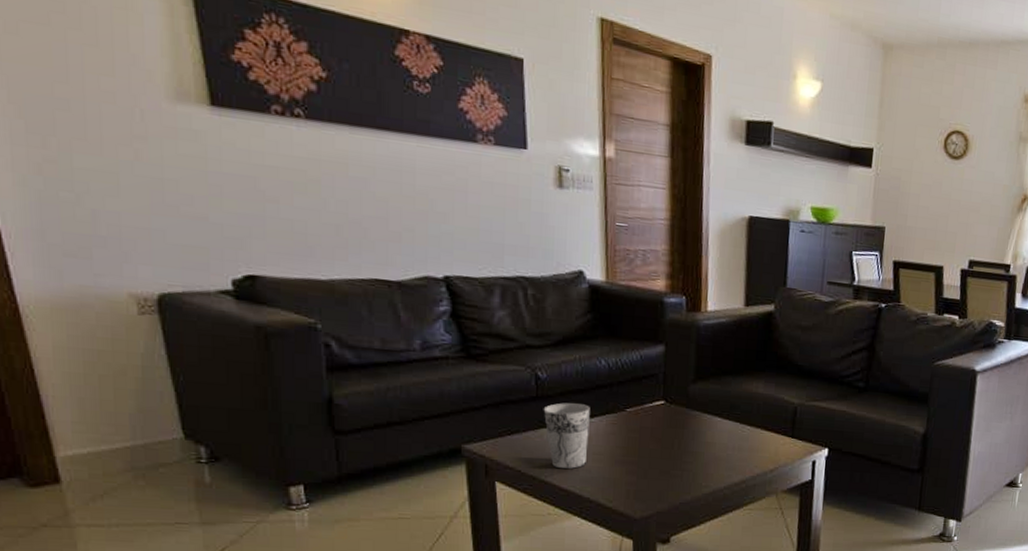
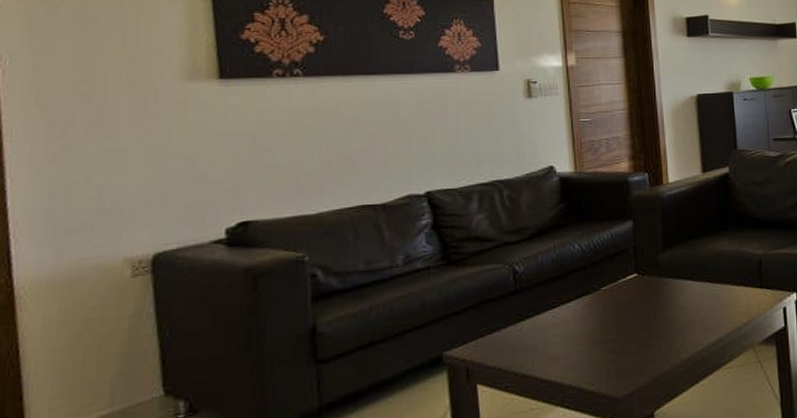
cup: present [543,402,590,469] -> none [521,290,567,359]

